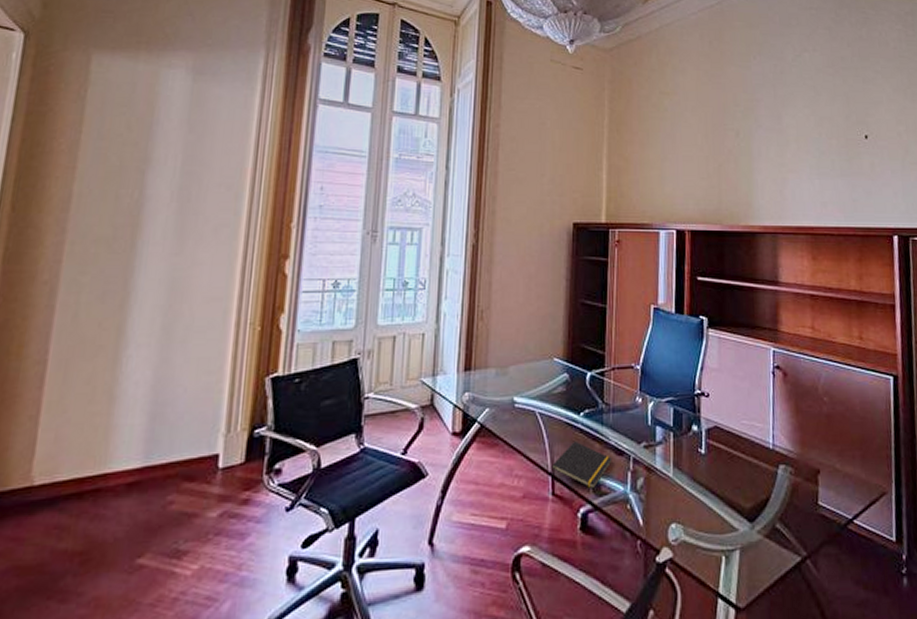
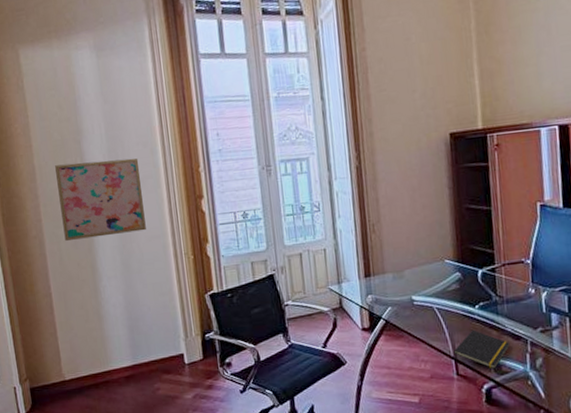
wall art: none [89,196,217,291] -> present [55,158,146,241]

